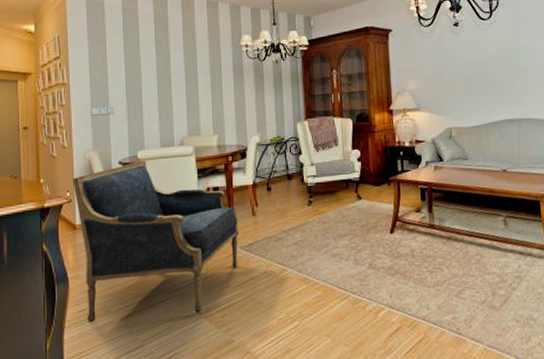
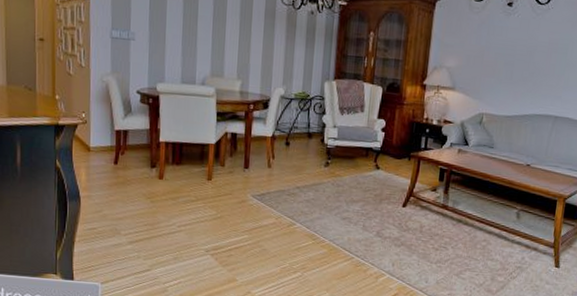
armchair: present [73,161,240,323] -> none [89,94,253,250]

